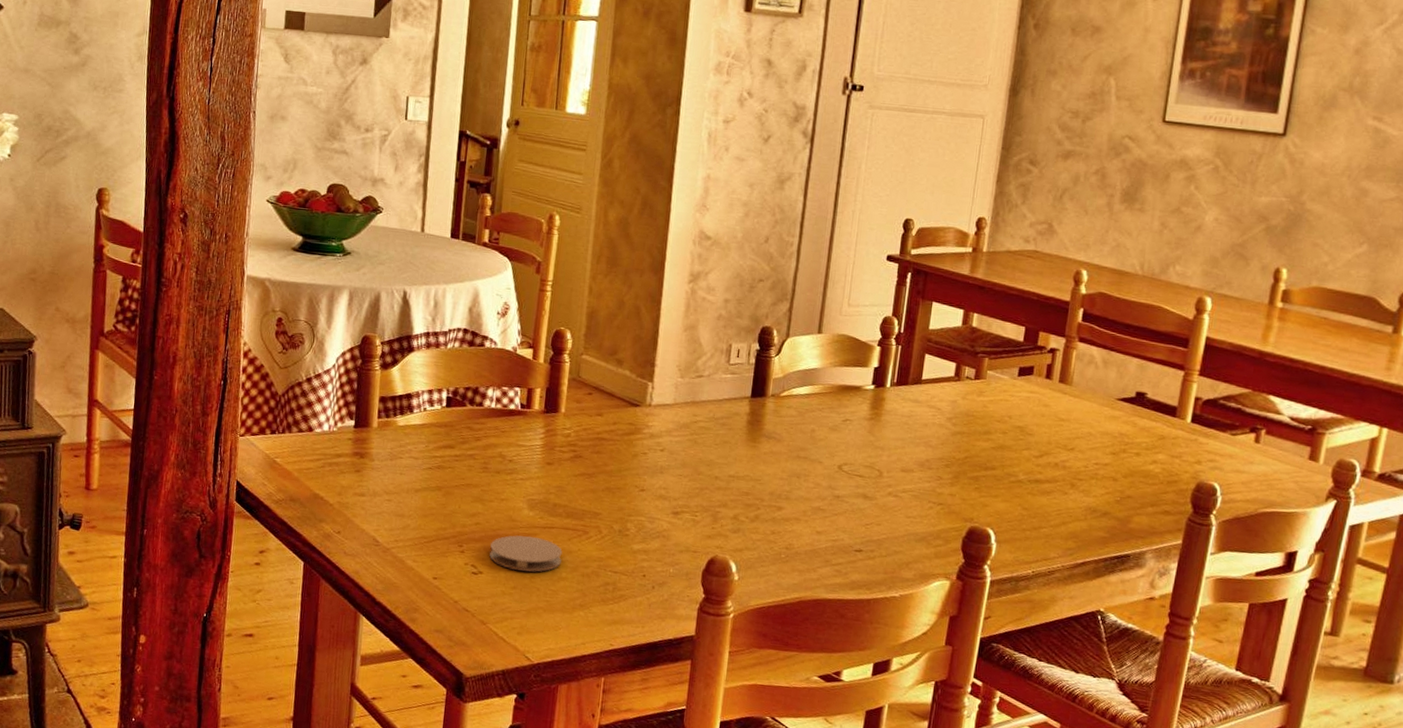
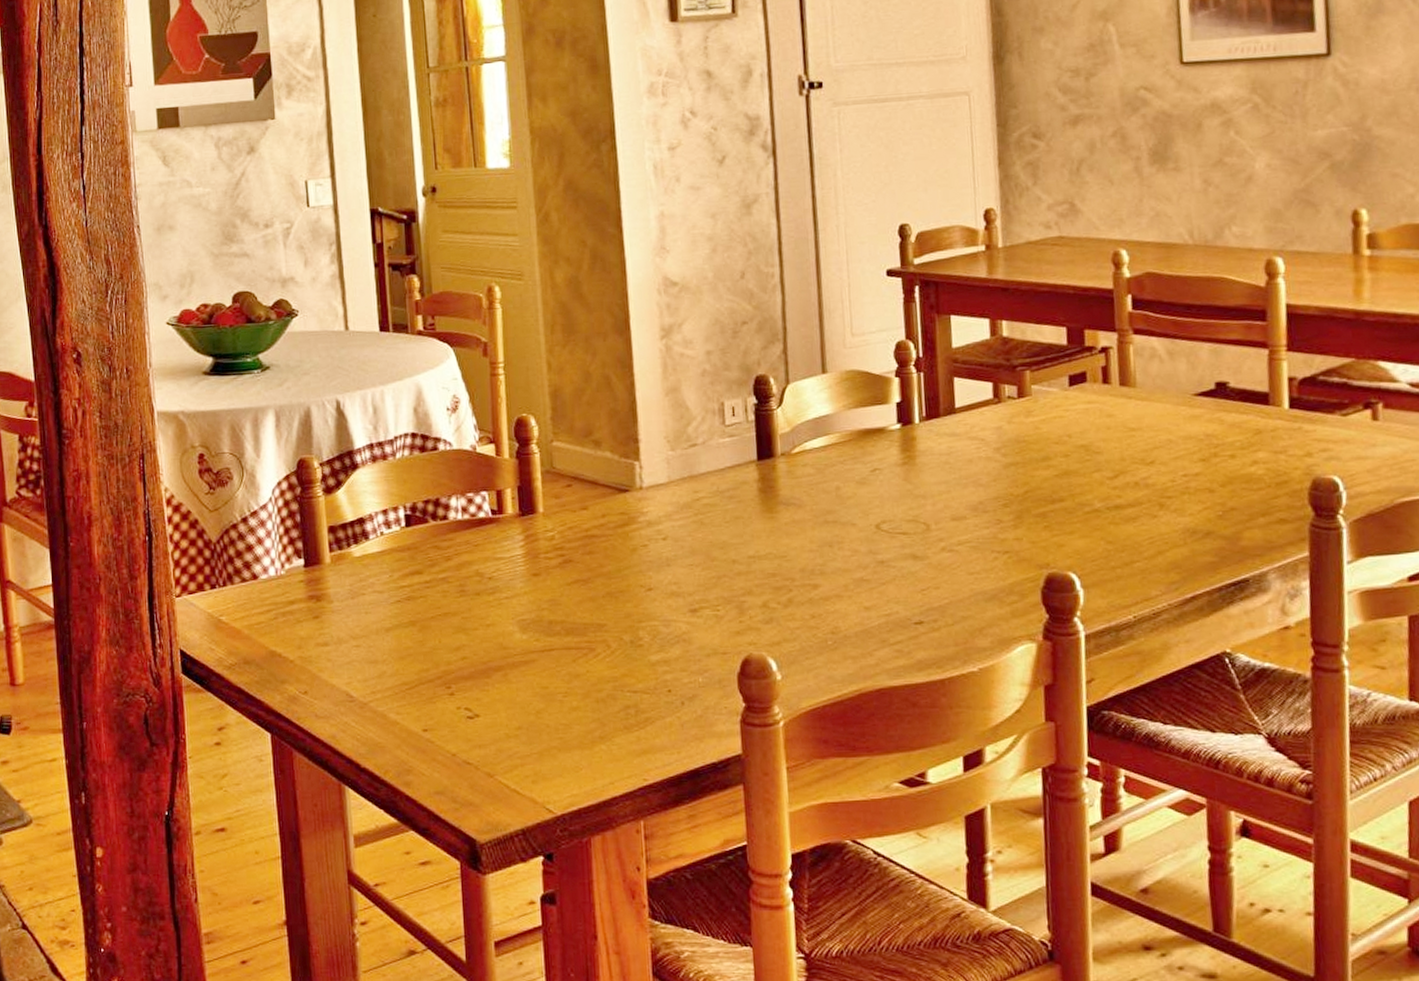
coaster: present [489,535,562,572] -> none [483,663,569,706]

